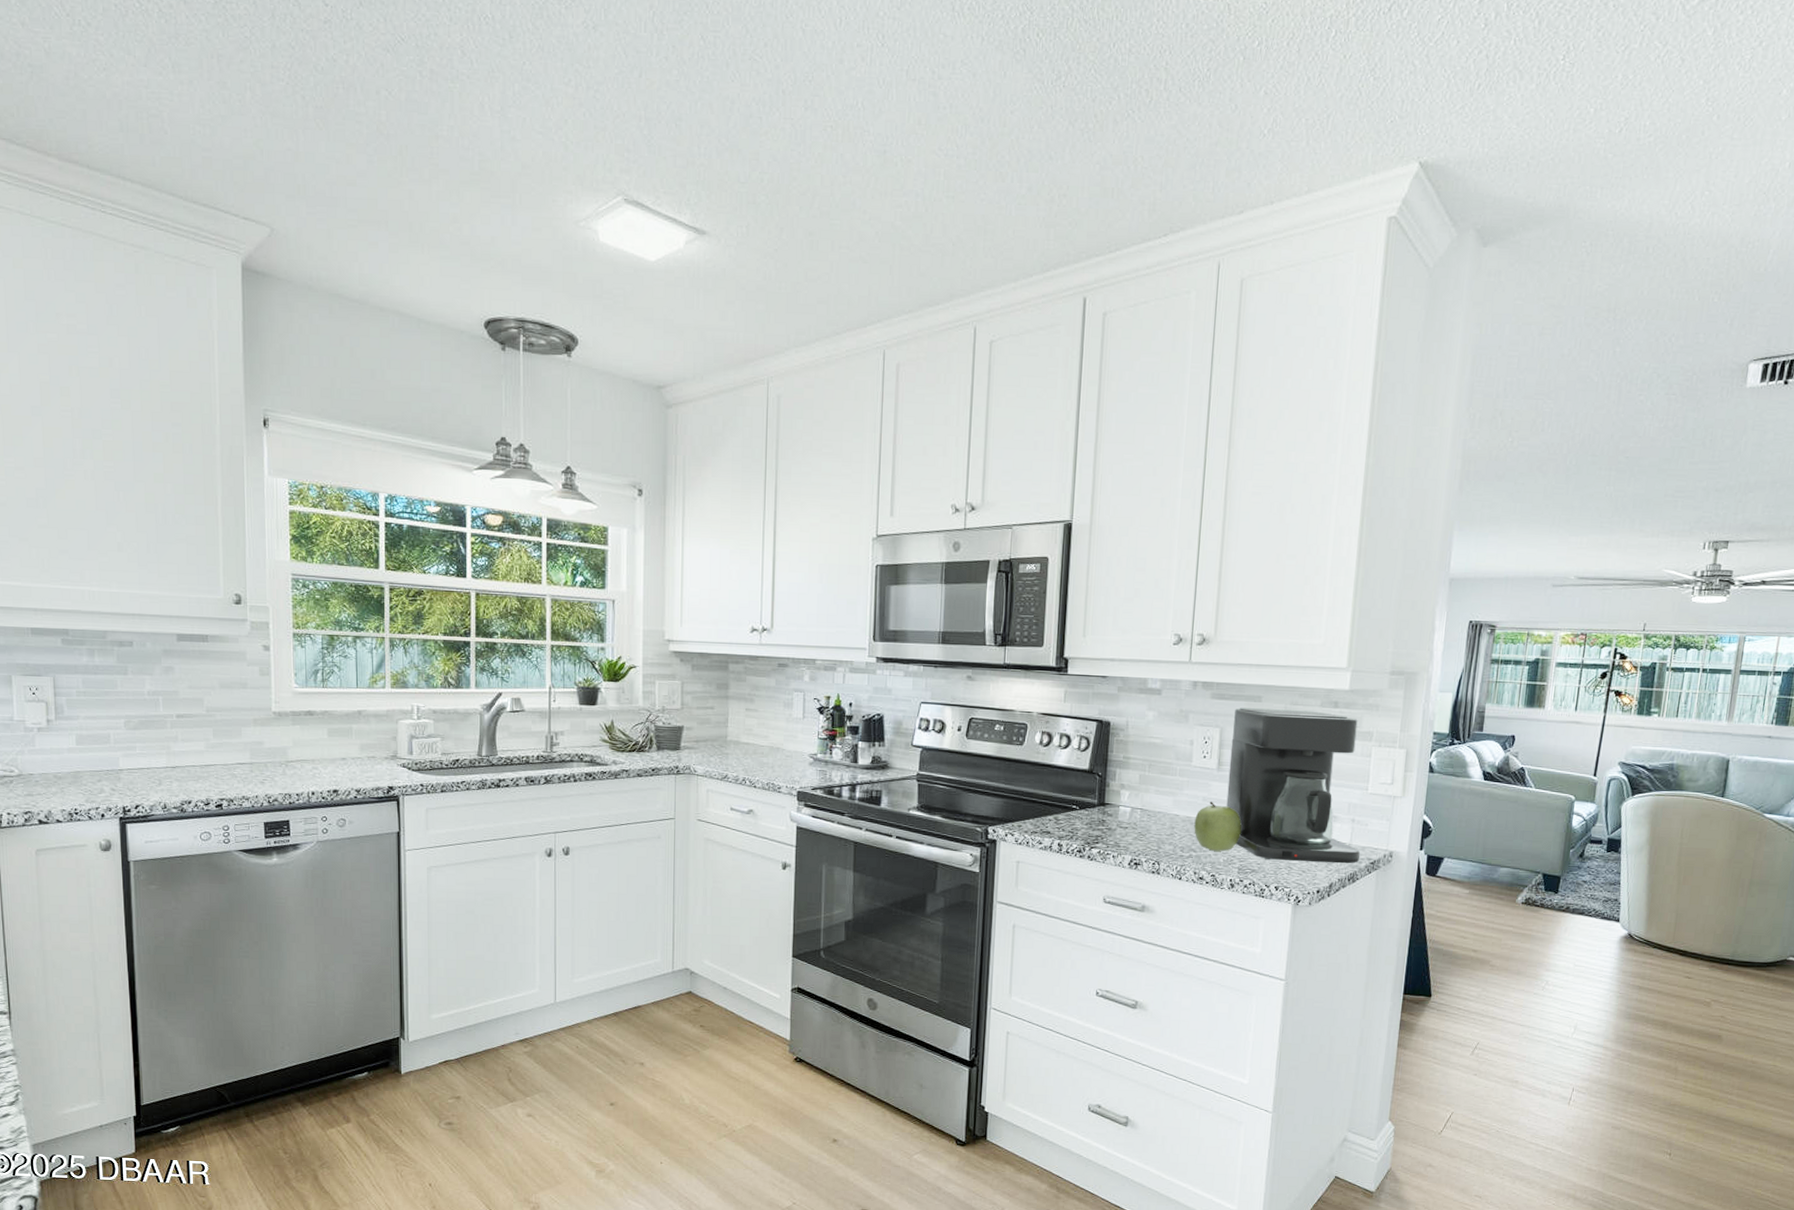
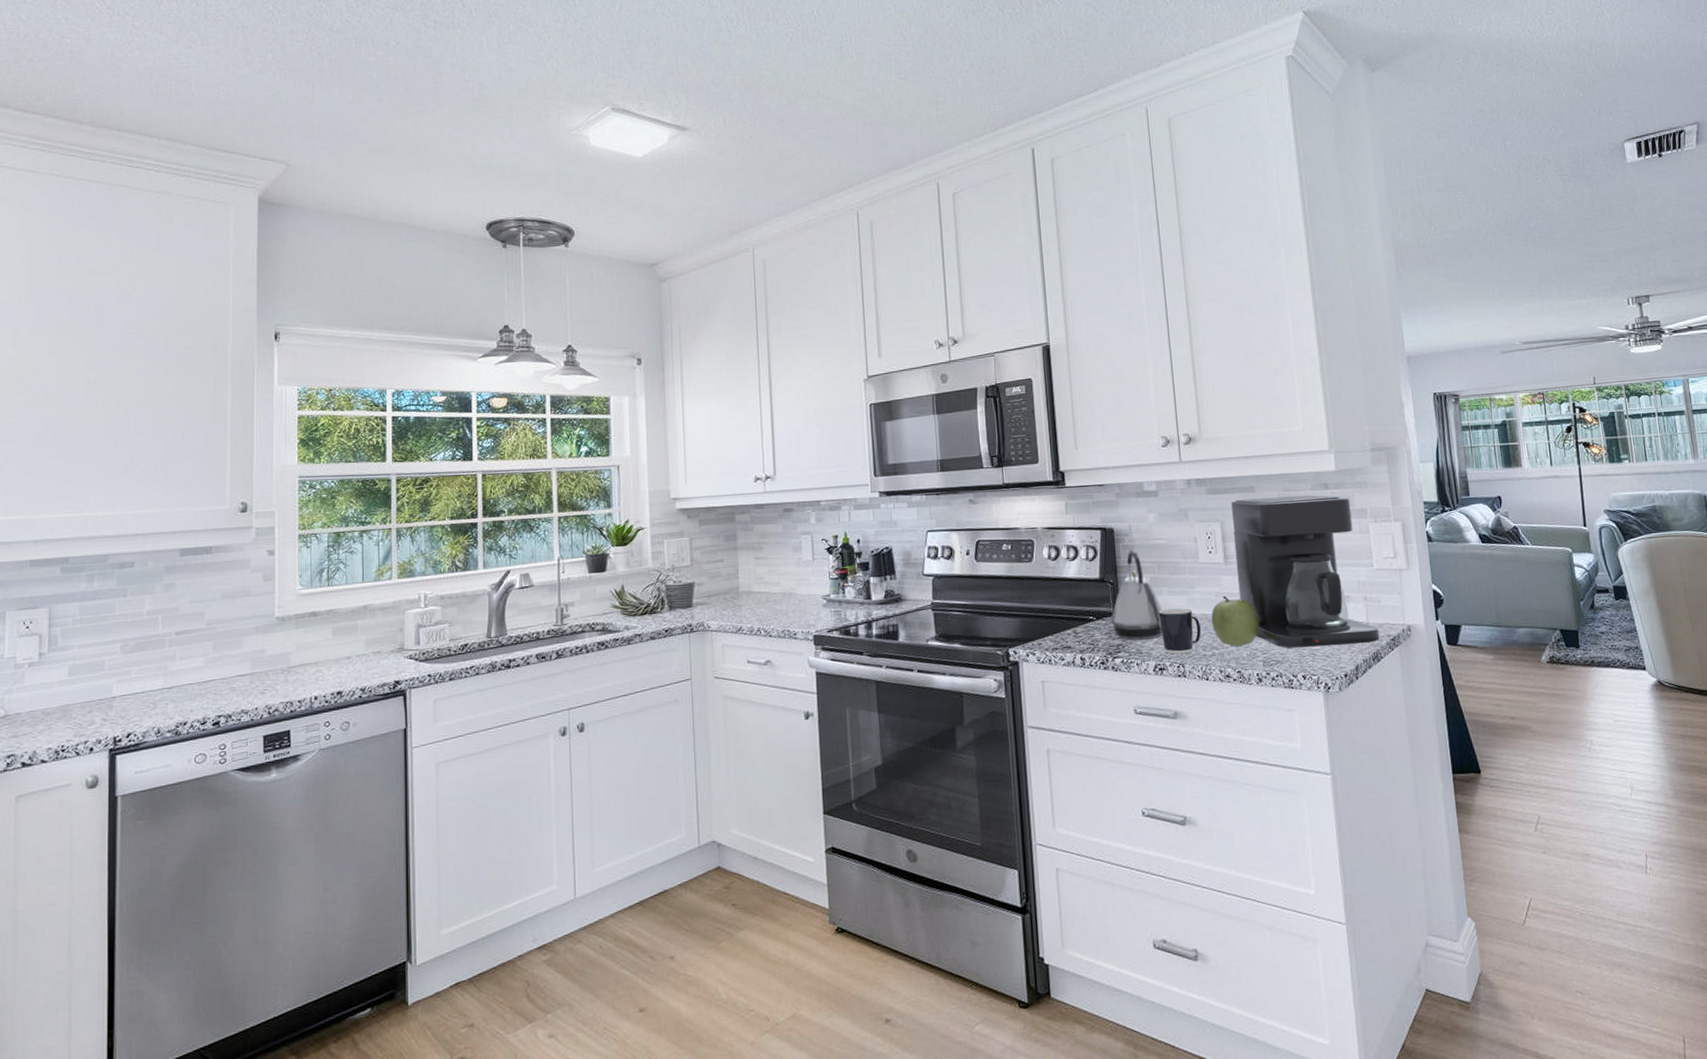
kettle: none [1093,745,1147,834] -> present [1111,549,1163,640]
mug: none [1141,807,1182,852] -> present [1158,608,1201,655]

